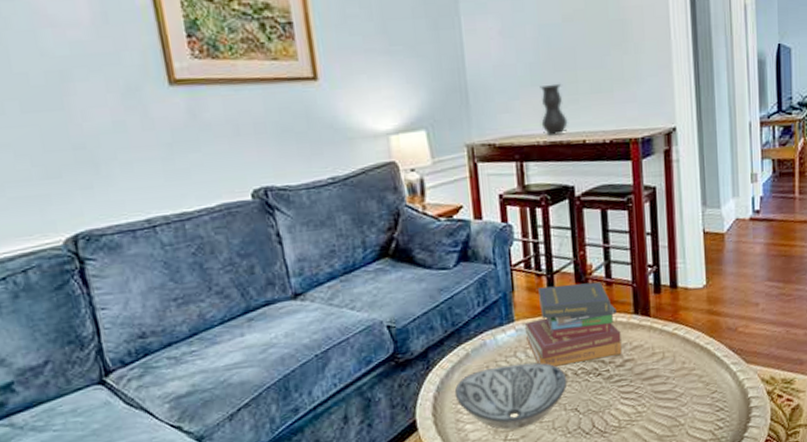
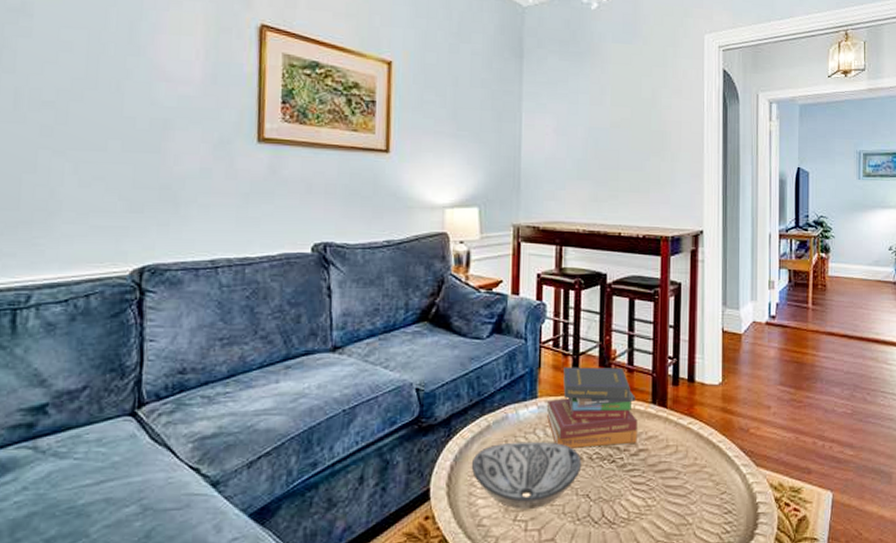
vase: present [540,83,568,136] -> none [582,180,606,225]

